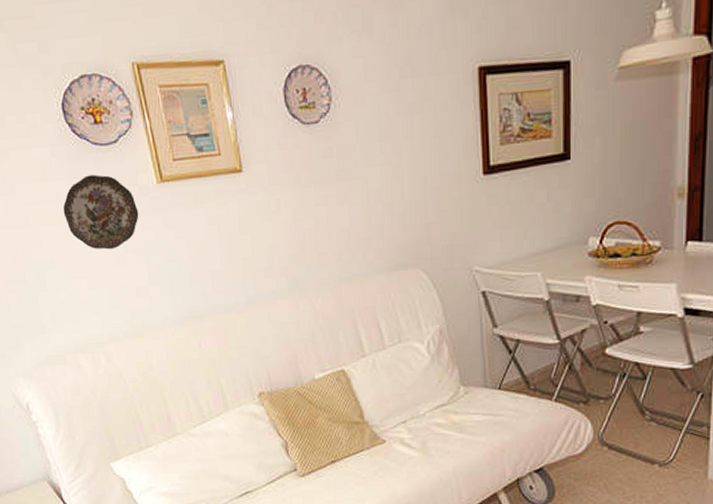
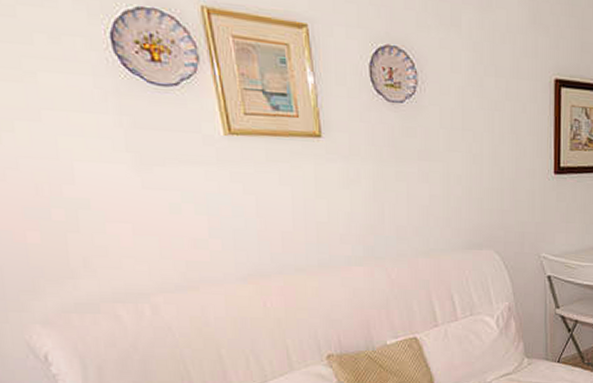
decorative plate: present [63,174,139,250] -> none [105,114,201,197]

